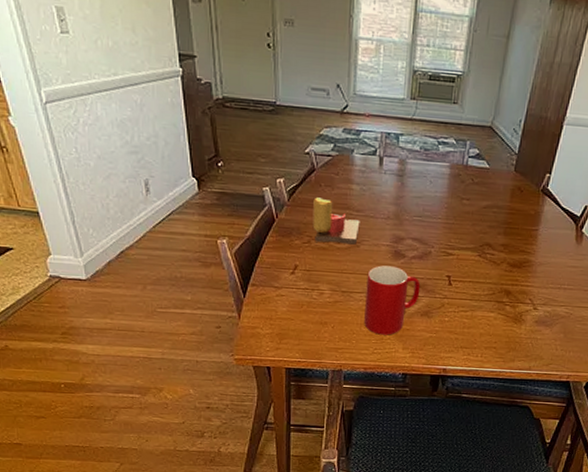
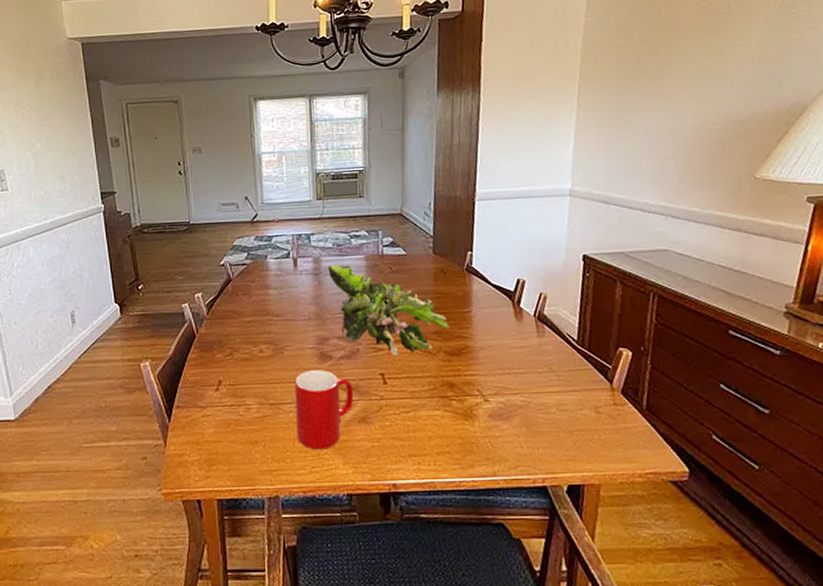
candle: present [312,197,360,245] -> none [232,307,282,353]
plant: none [412,168,516,299] -> present [328,264,450,400]

